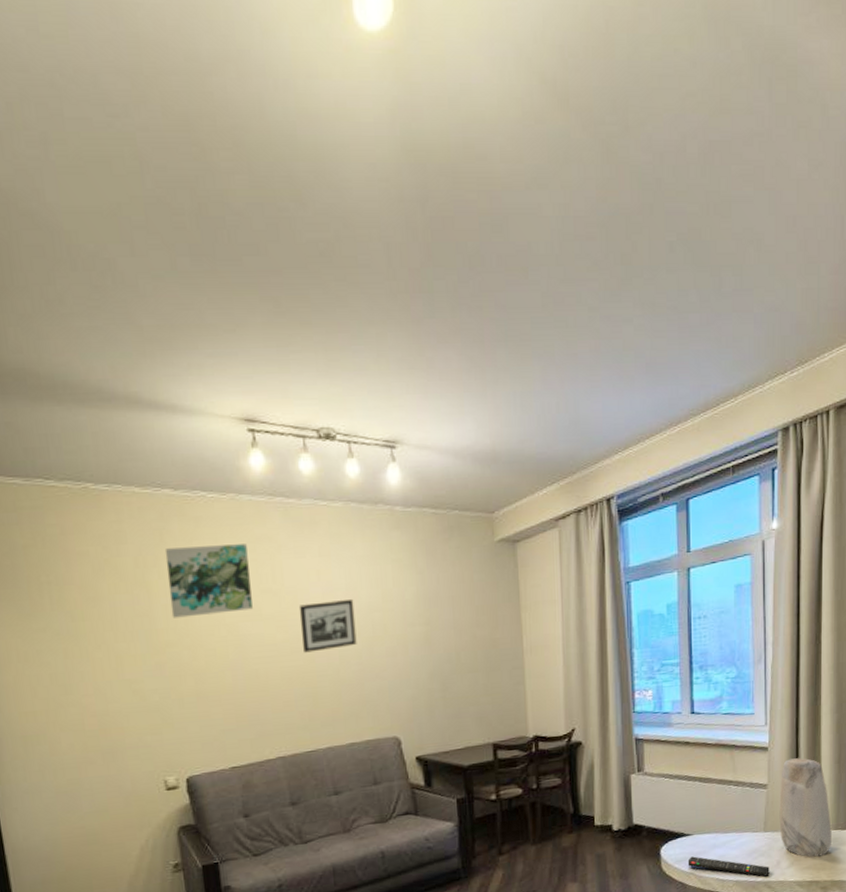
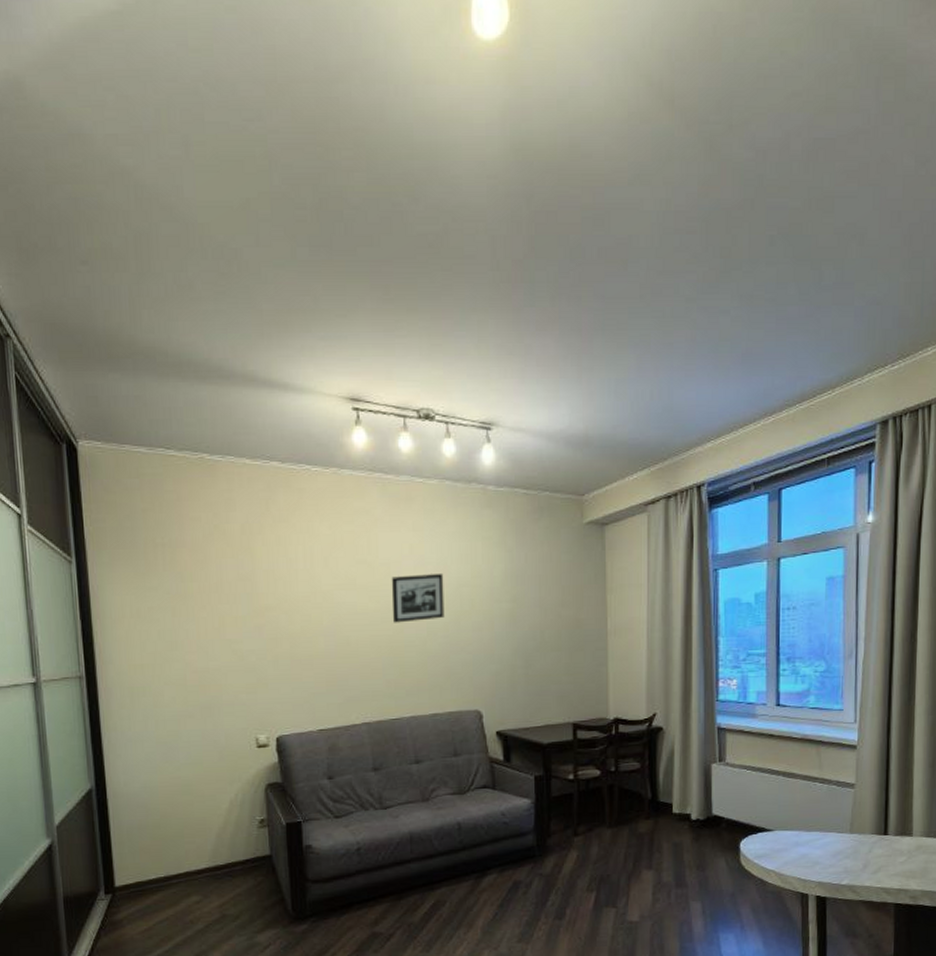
wall art: present [164,544,253,618] -> none [269,516,348,584]
remote control: present [687,856,770,878] -> none [768,853,855,881]
vase: present [779,758,832,857] -> none [866,759,923,864]

